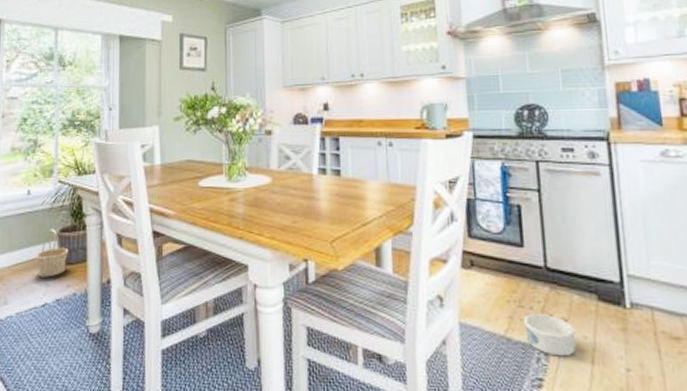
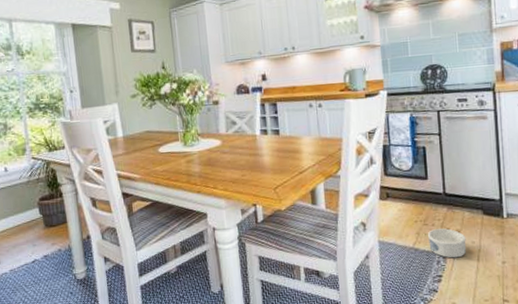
basket: present [35,228,69,277] -> none [19,198,50,239]

